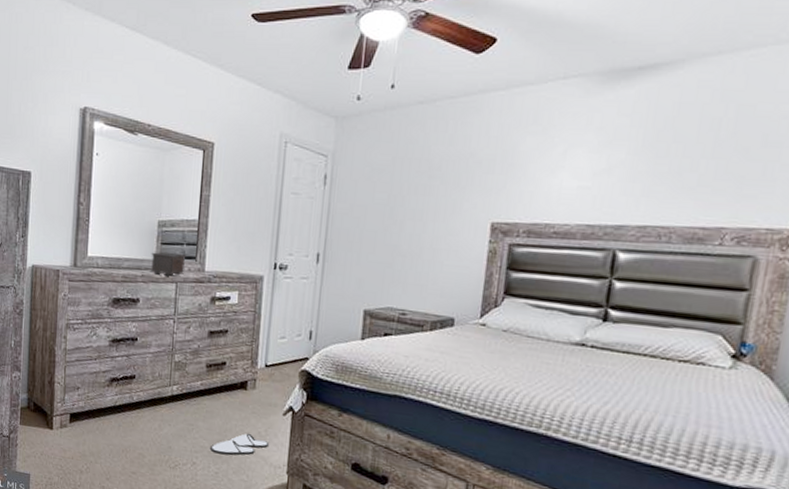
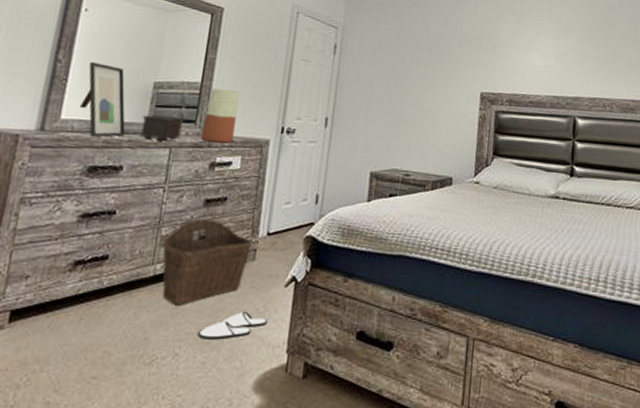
picture frame: none [101,203,138,273] -> present [80,61,126,137]
wicker basket: none [177,348,252,423] -> present [162,218,253,306]
vase: none [201,224,234,280] -> present [200,87,240,144]

